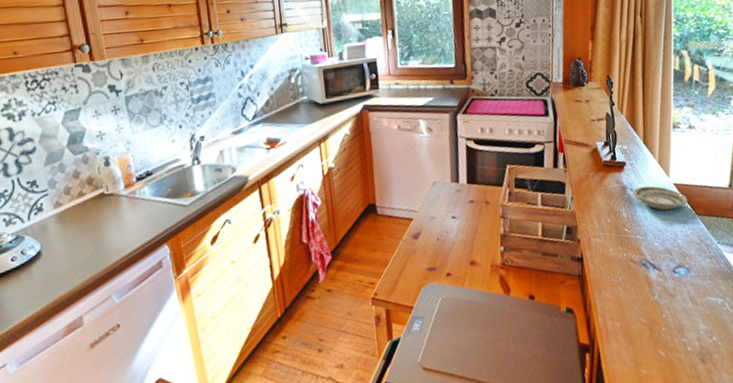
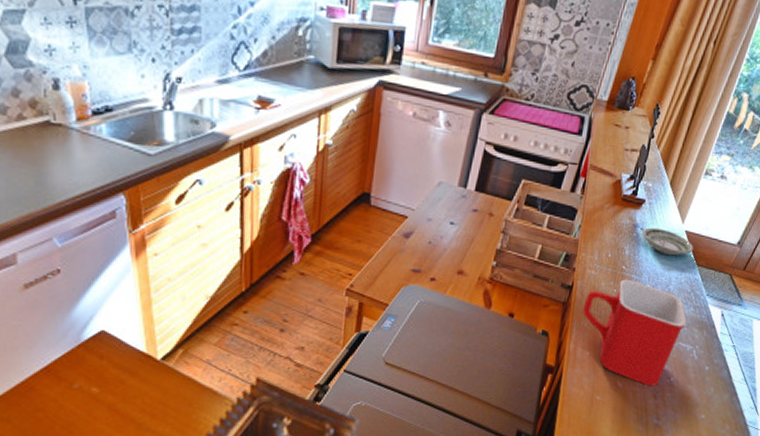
mug: none [599,240,708,350] -> present [583,279,687,386]

